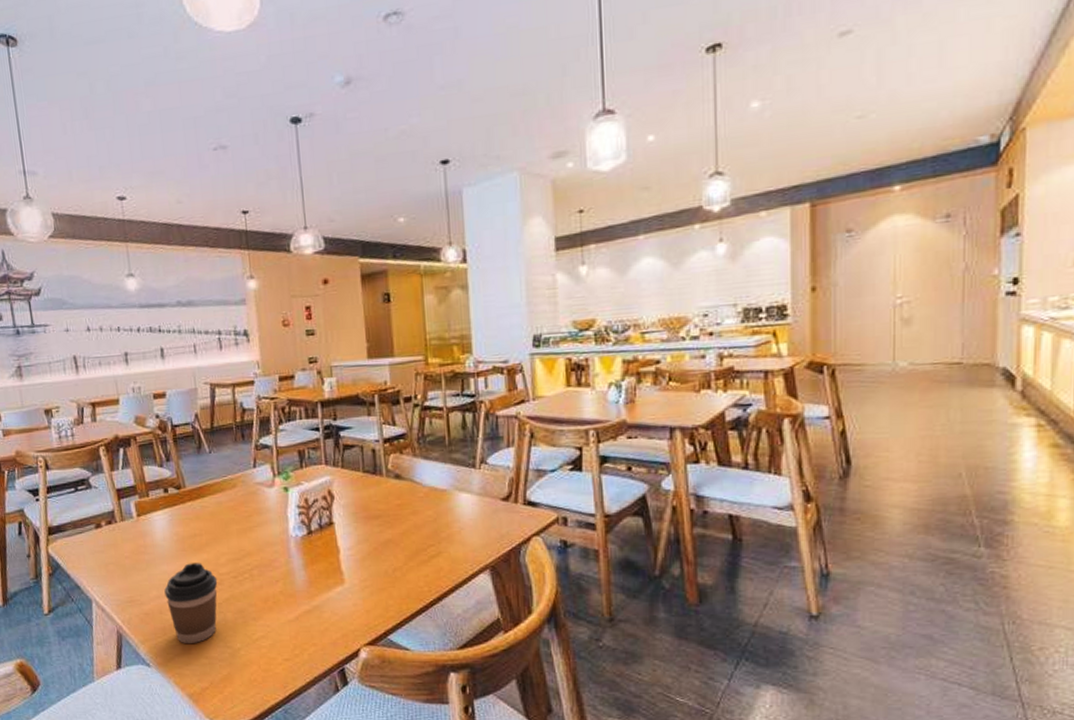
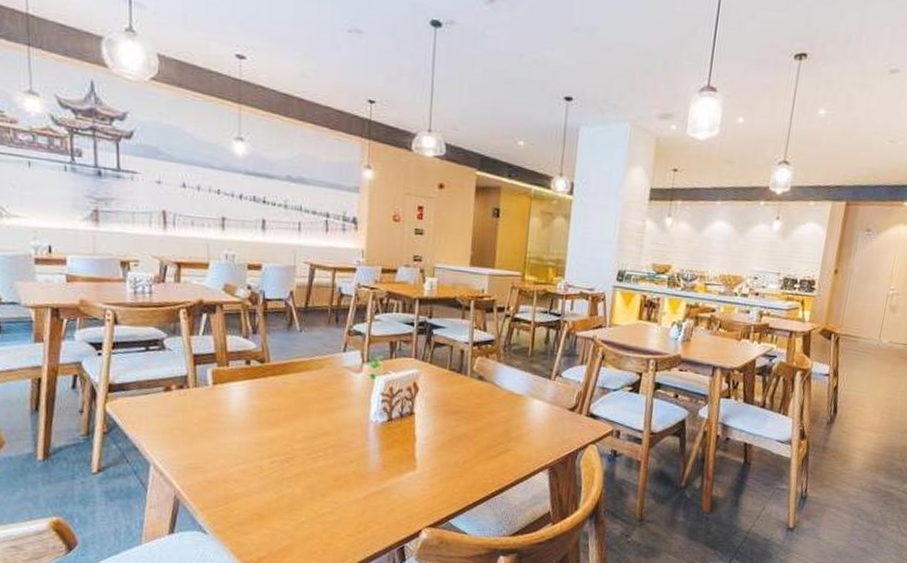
coffee cup: present [164,563,218,644] -> none [232,436,290,515]

